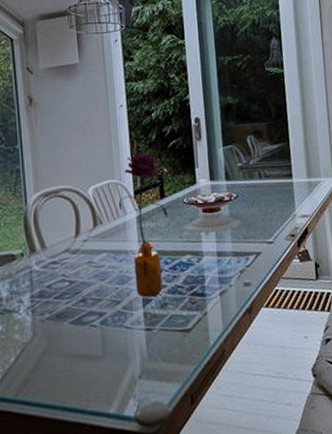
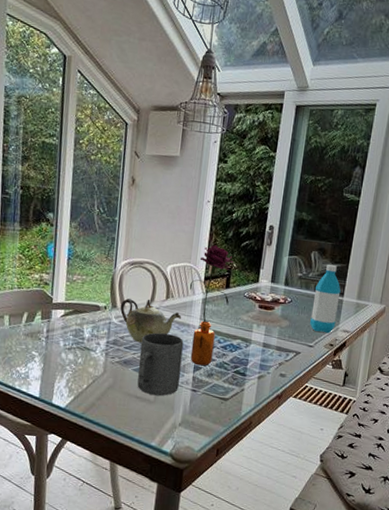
teapot: none [40,231,117,288] -> present [120,297,182,343]
mug: none [73,267,129,349] -> present [137,332,184,396]
water bottle: none [259,146,292,224] -> present [310,265,341,334]

